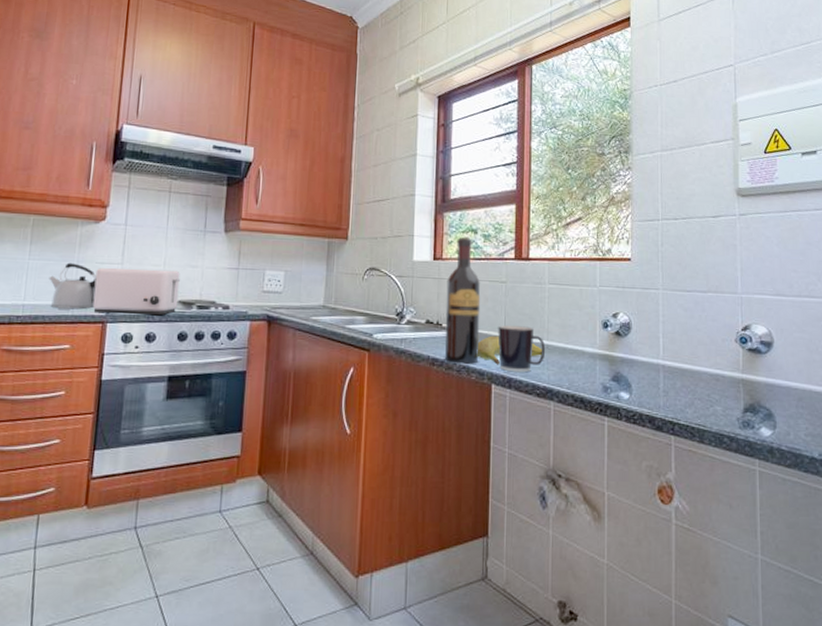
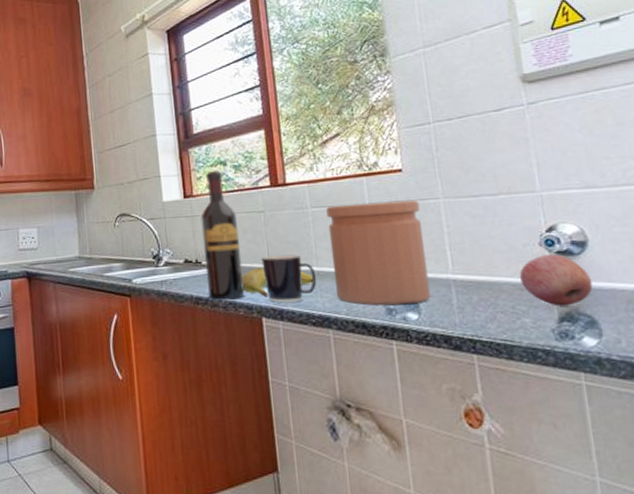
jar: none [561,284,642,385] -> present [326,199,431,306]
fruit: none [717,351,773,398] -> present [519,254,593,306]

